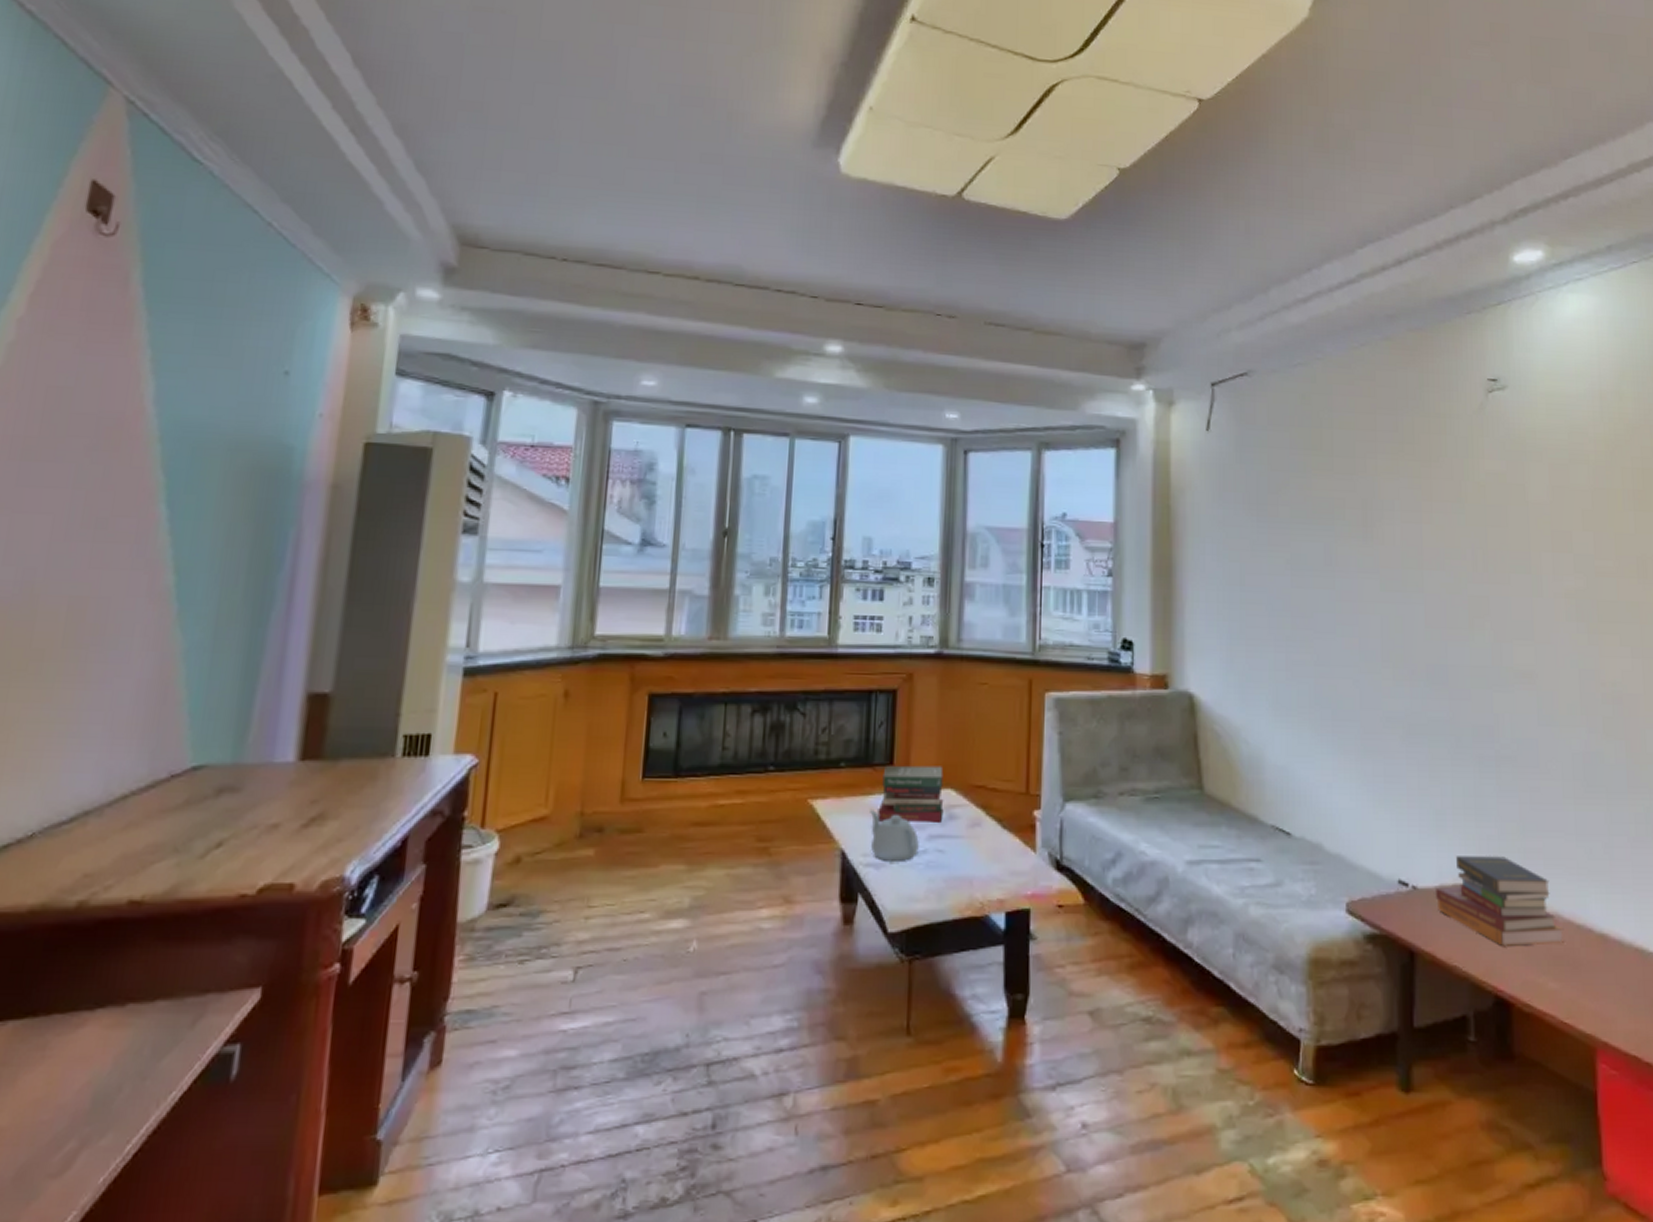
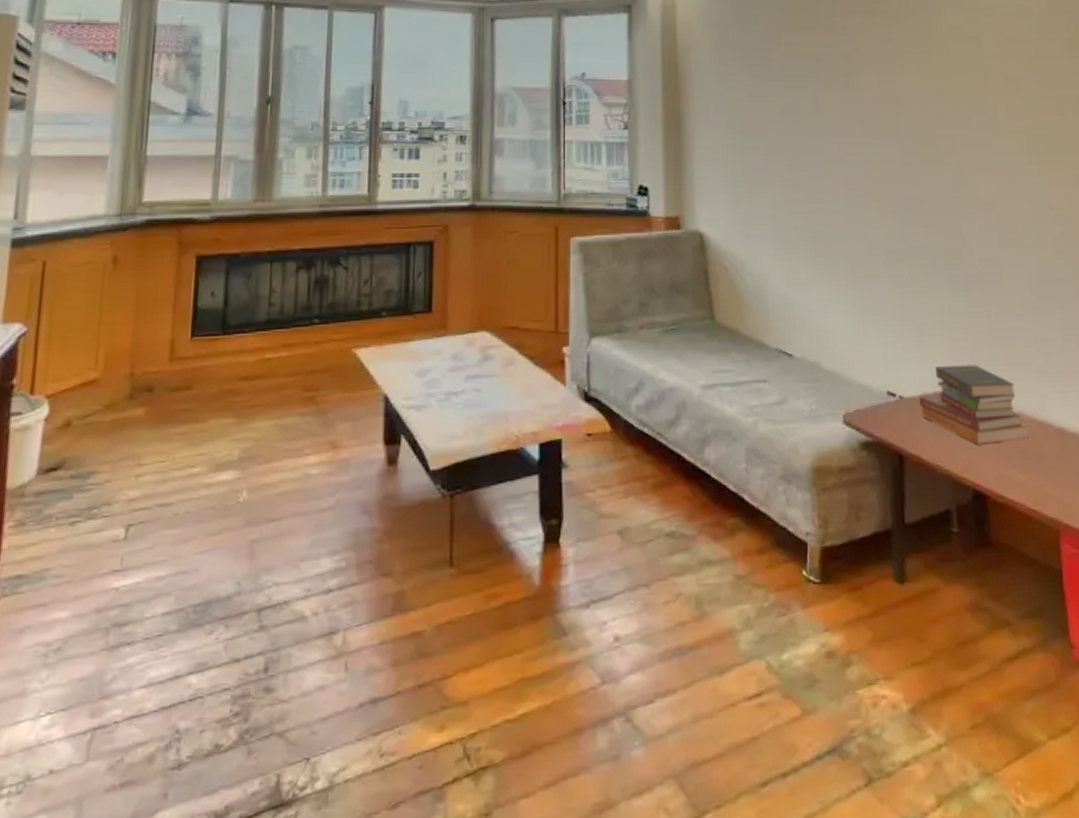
teapot: present [870,810,919,861] -> none [411,355,457,403]
books: present [877,765,944,822] -> none [418,310,480,366]

